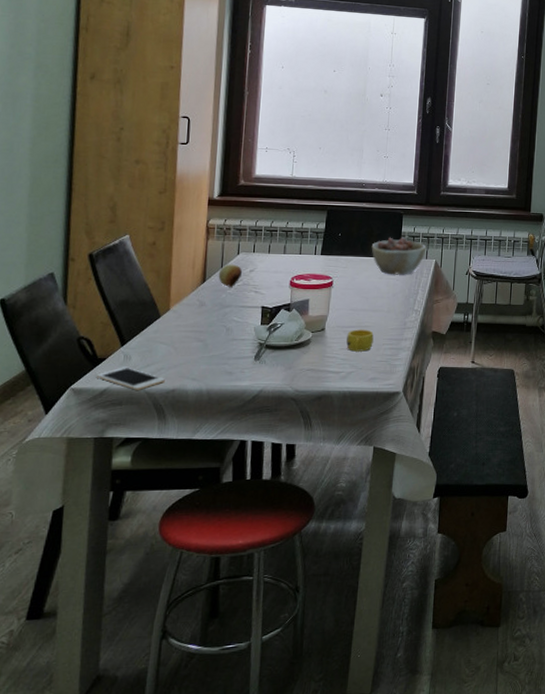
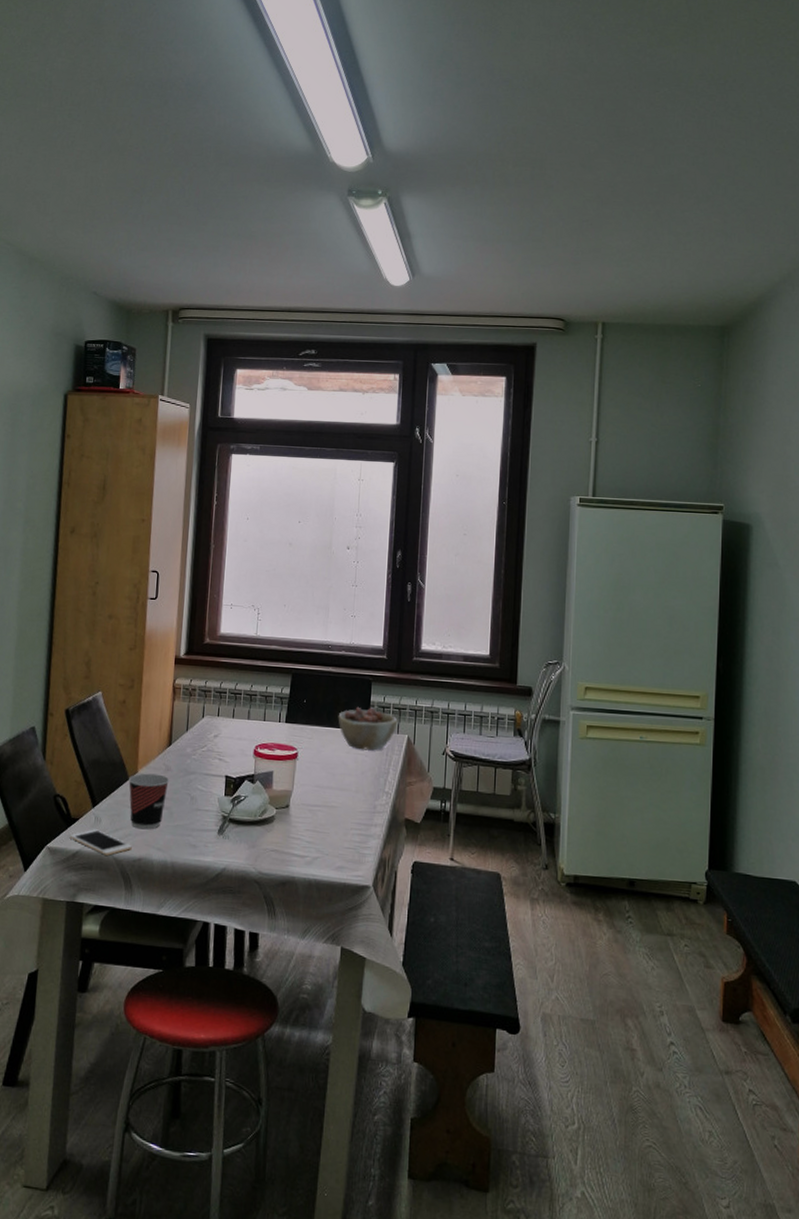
cup: none [160,310,203,362] -> present [129,773,169,830]
fruit: present [218,264,242,287] -> none [183,727,206,753]
cup: present [346,329,374,352] -> none [312,809,341,835]

